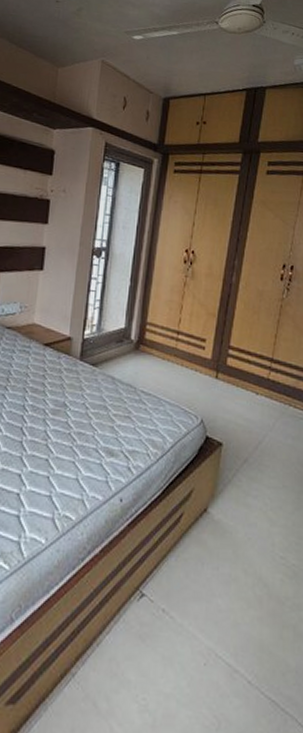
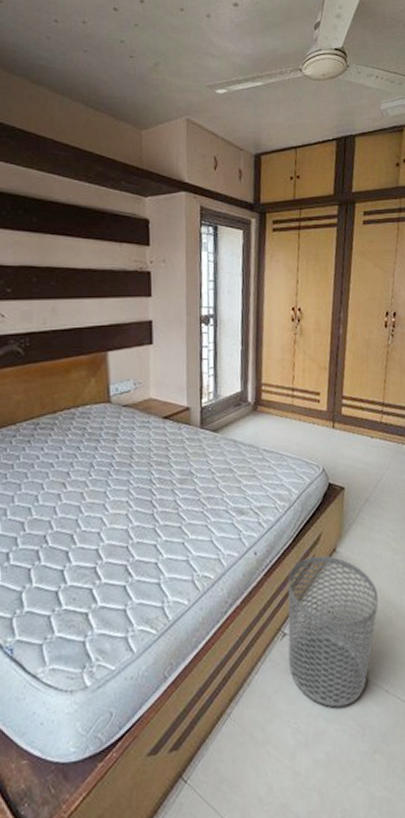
waste bin: none [144,514,249,691] -> present [288,556,379,708]

